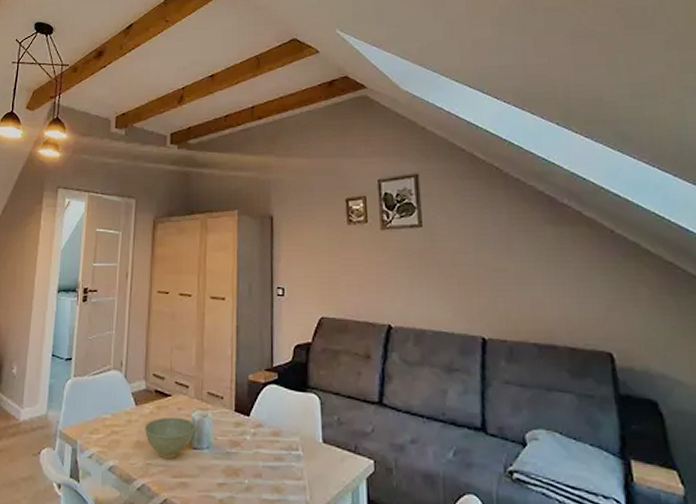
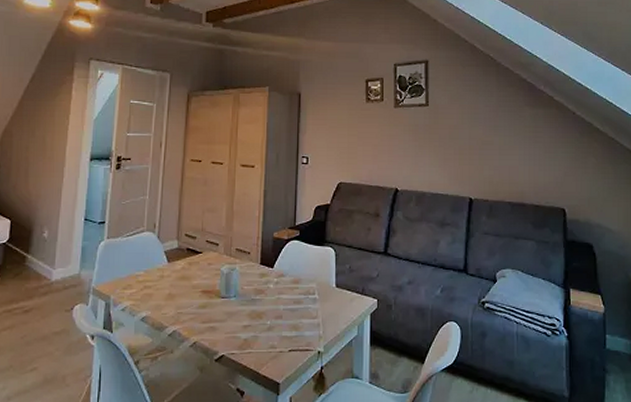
bowl: present [145,416,196,460] -> none [177,271,224,308]

